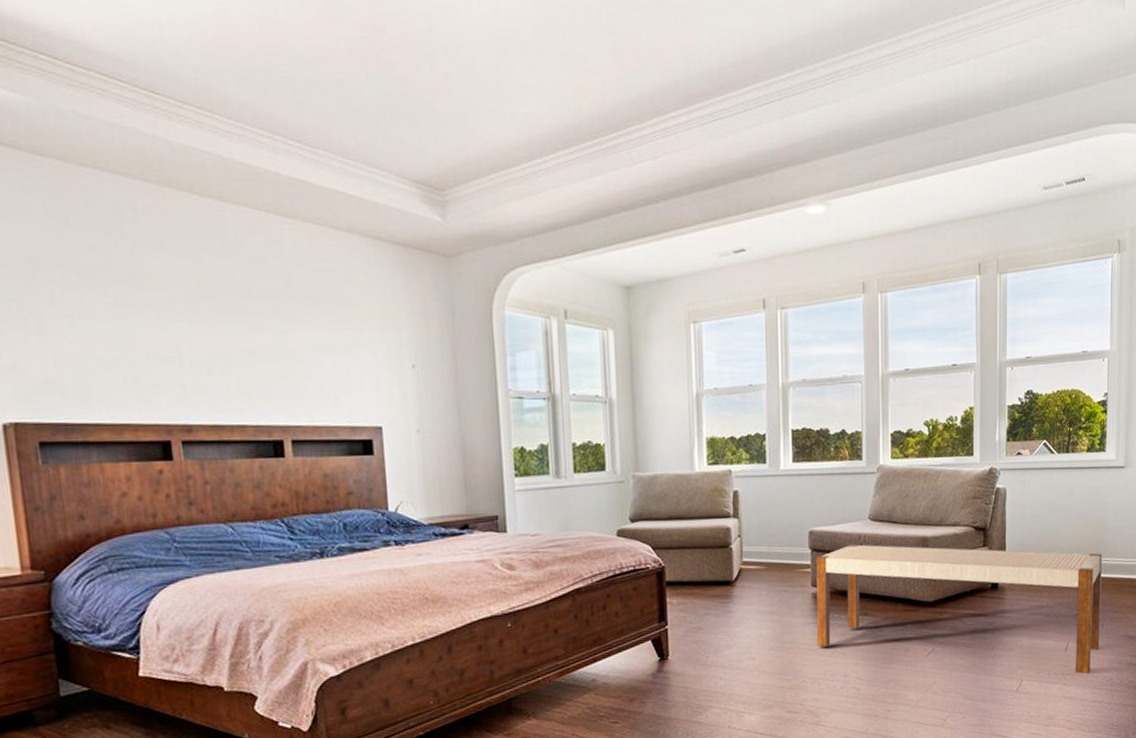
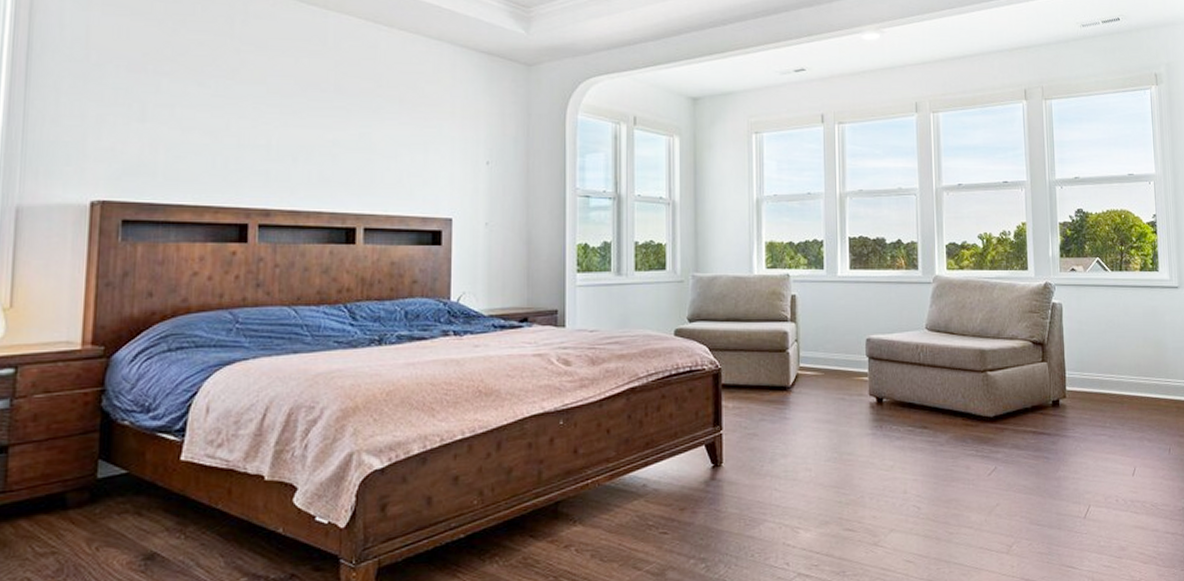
bench: present [816,543,1102,675] -> none [873,353,1168,502]

